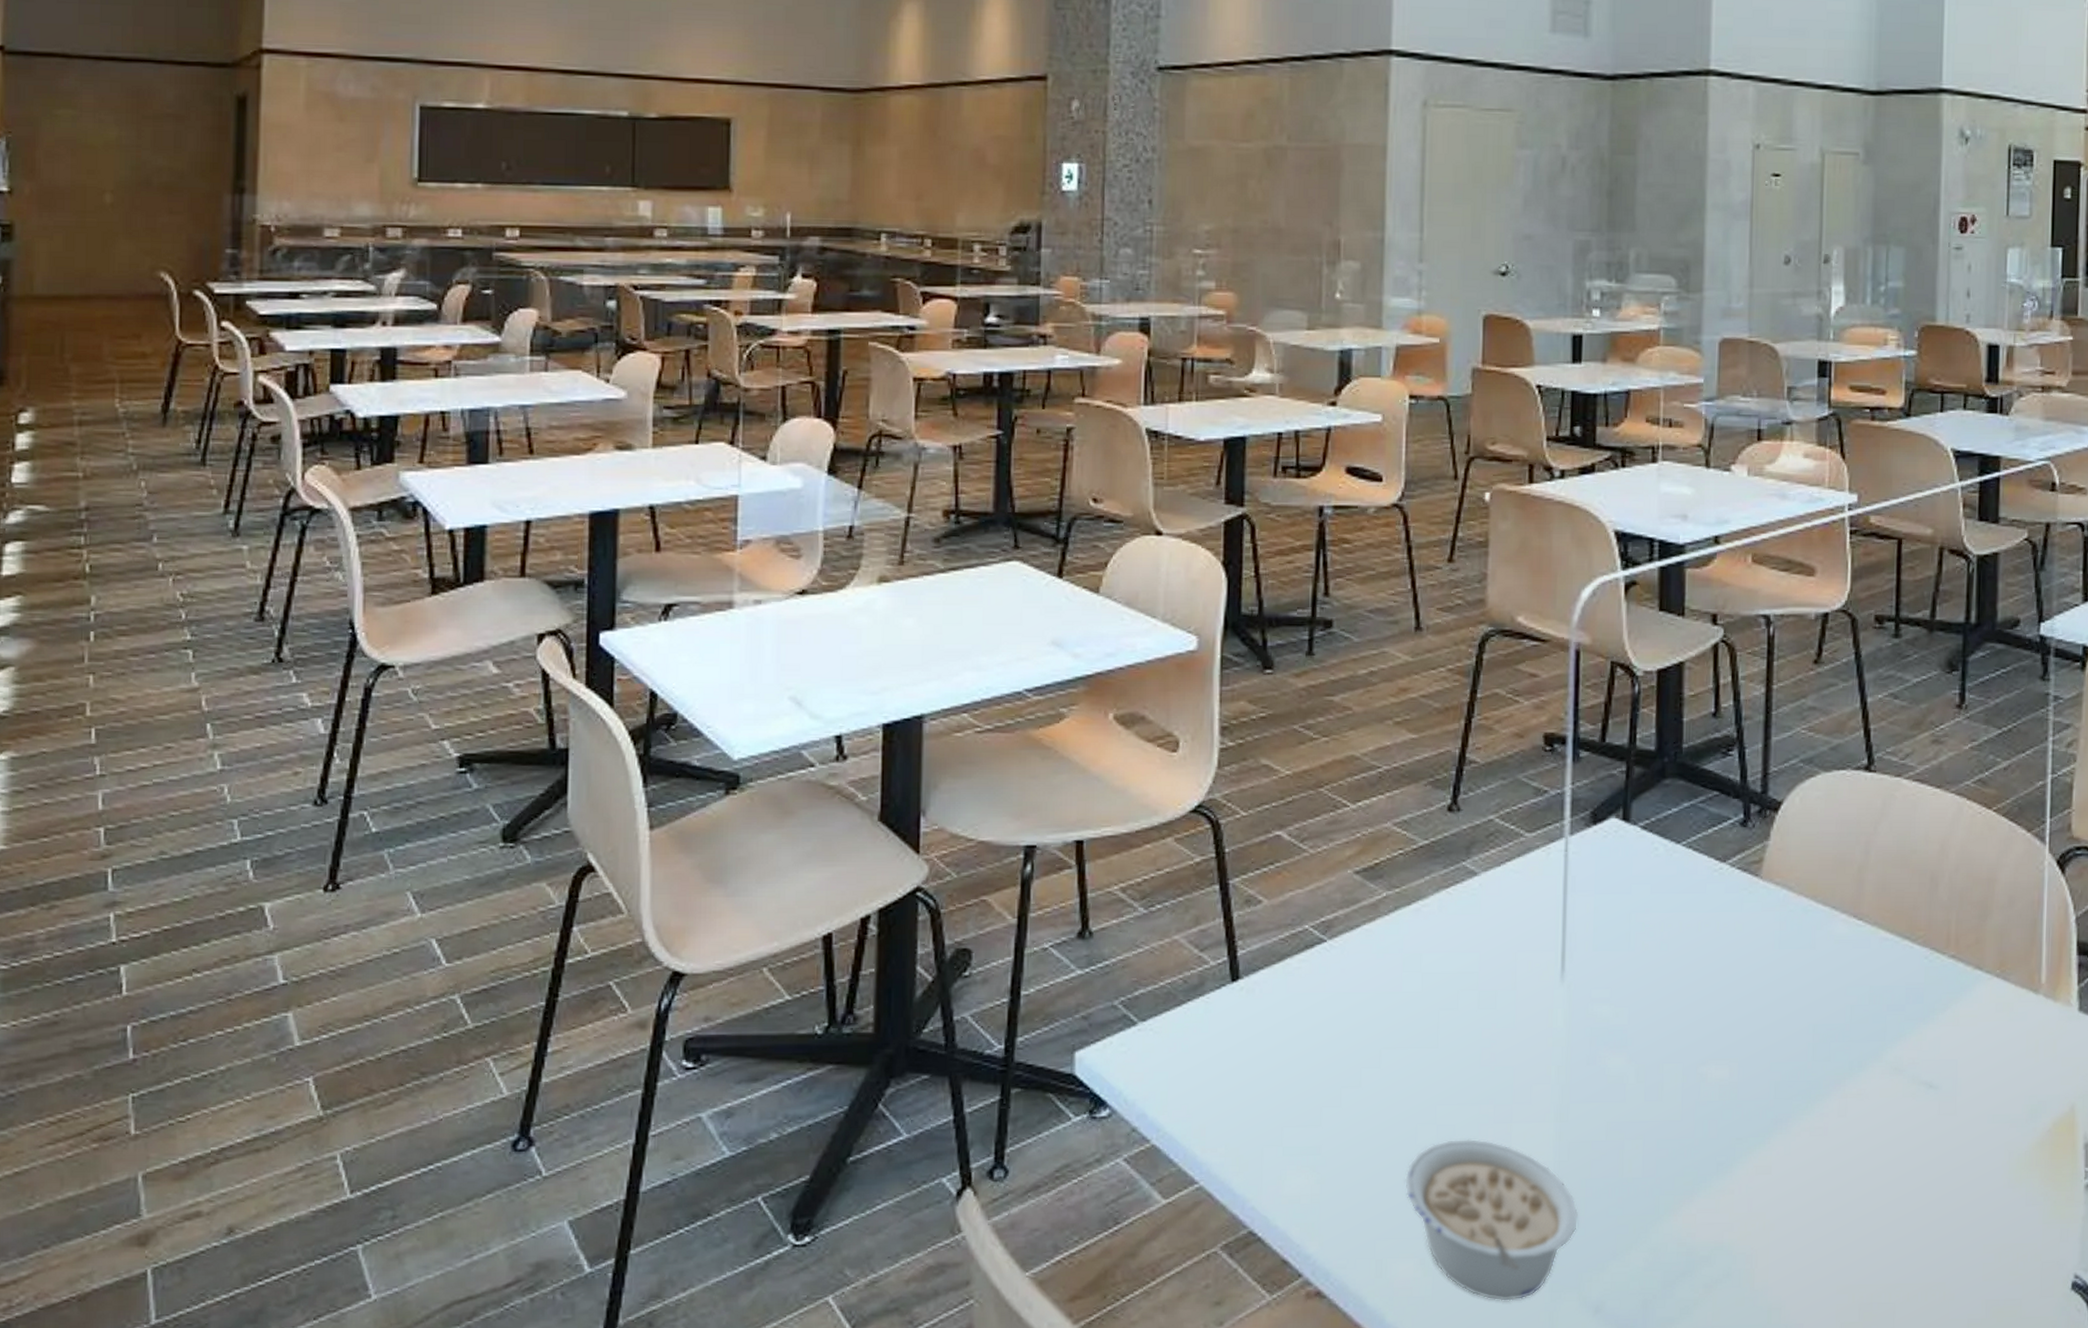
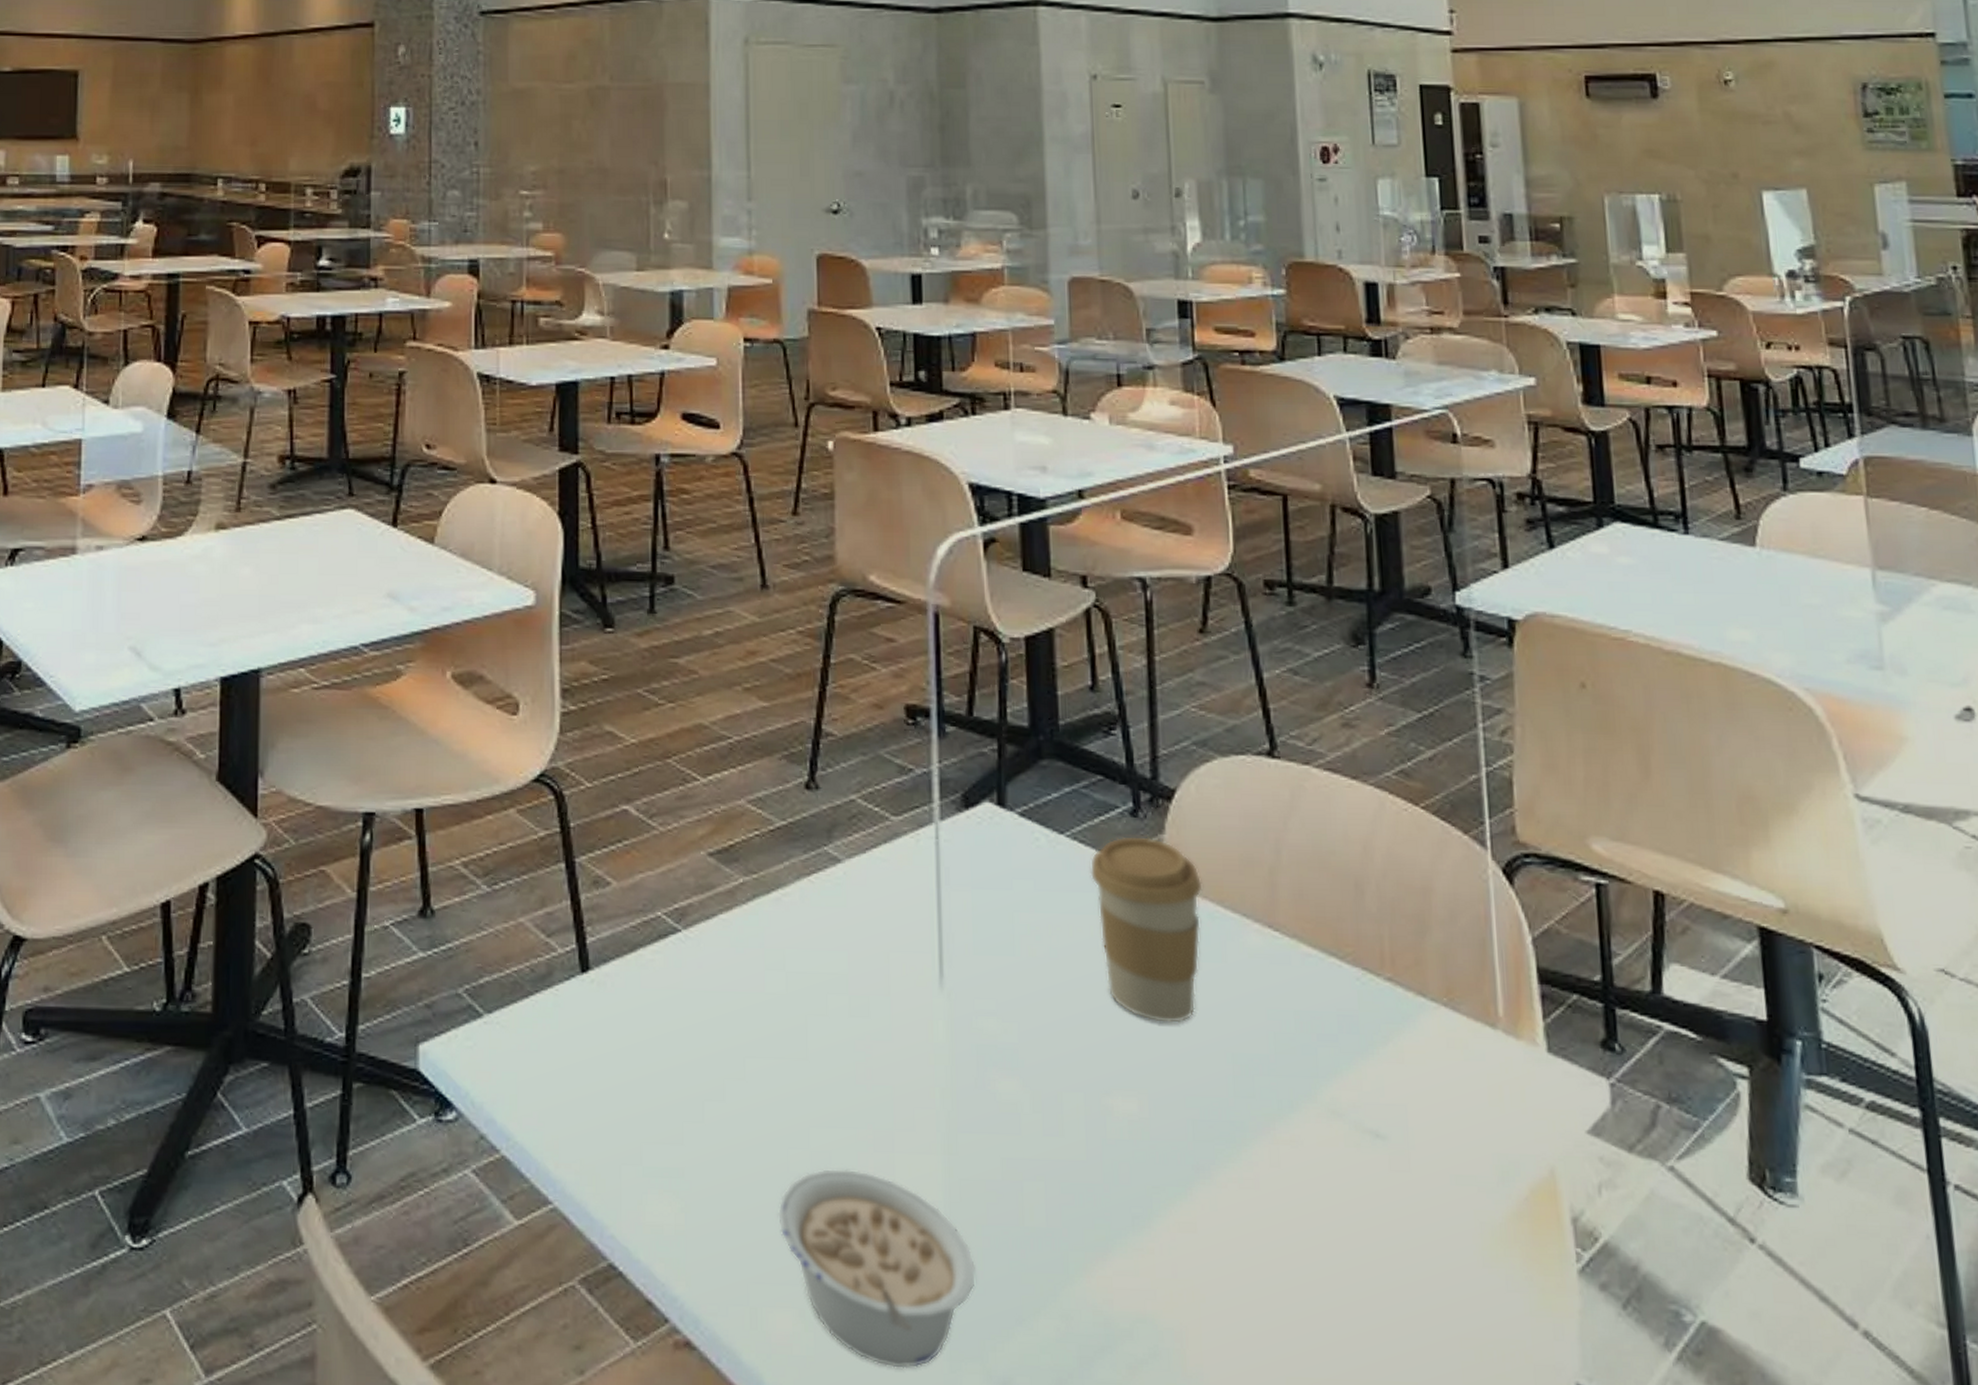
coffee cup: none [1701,842,1799,1003] -> present [1089,835,1203,1024]

